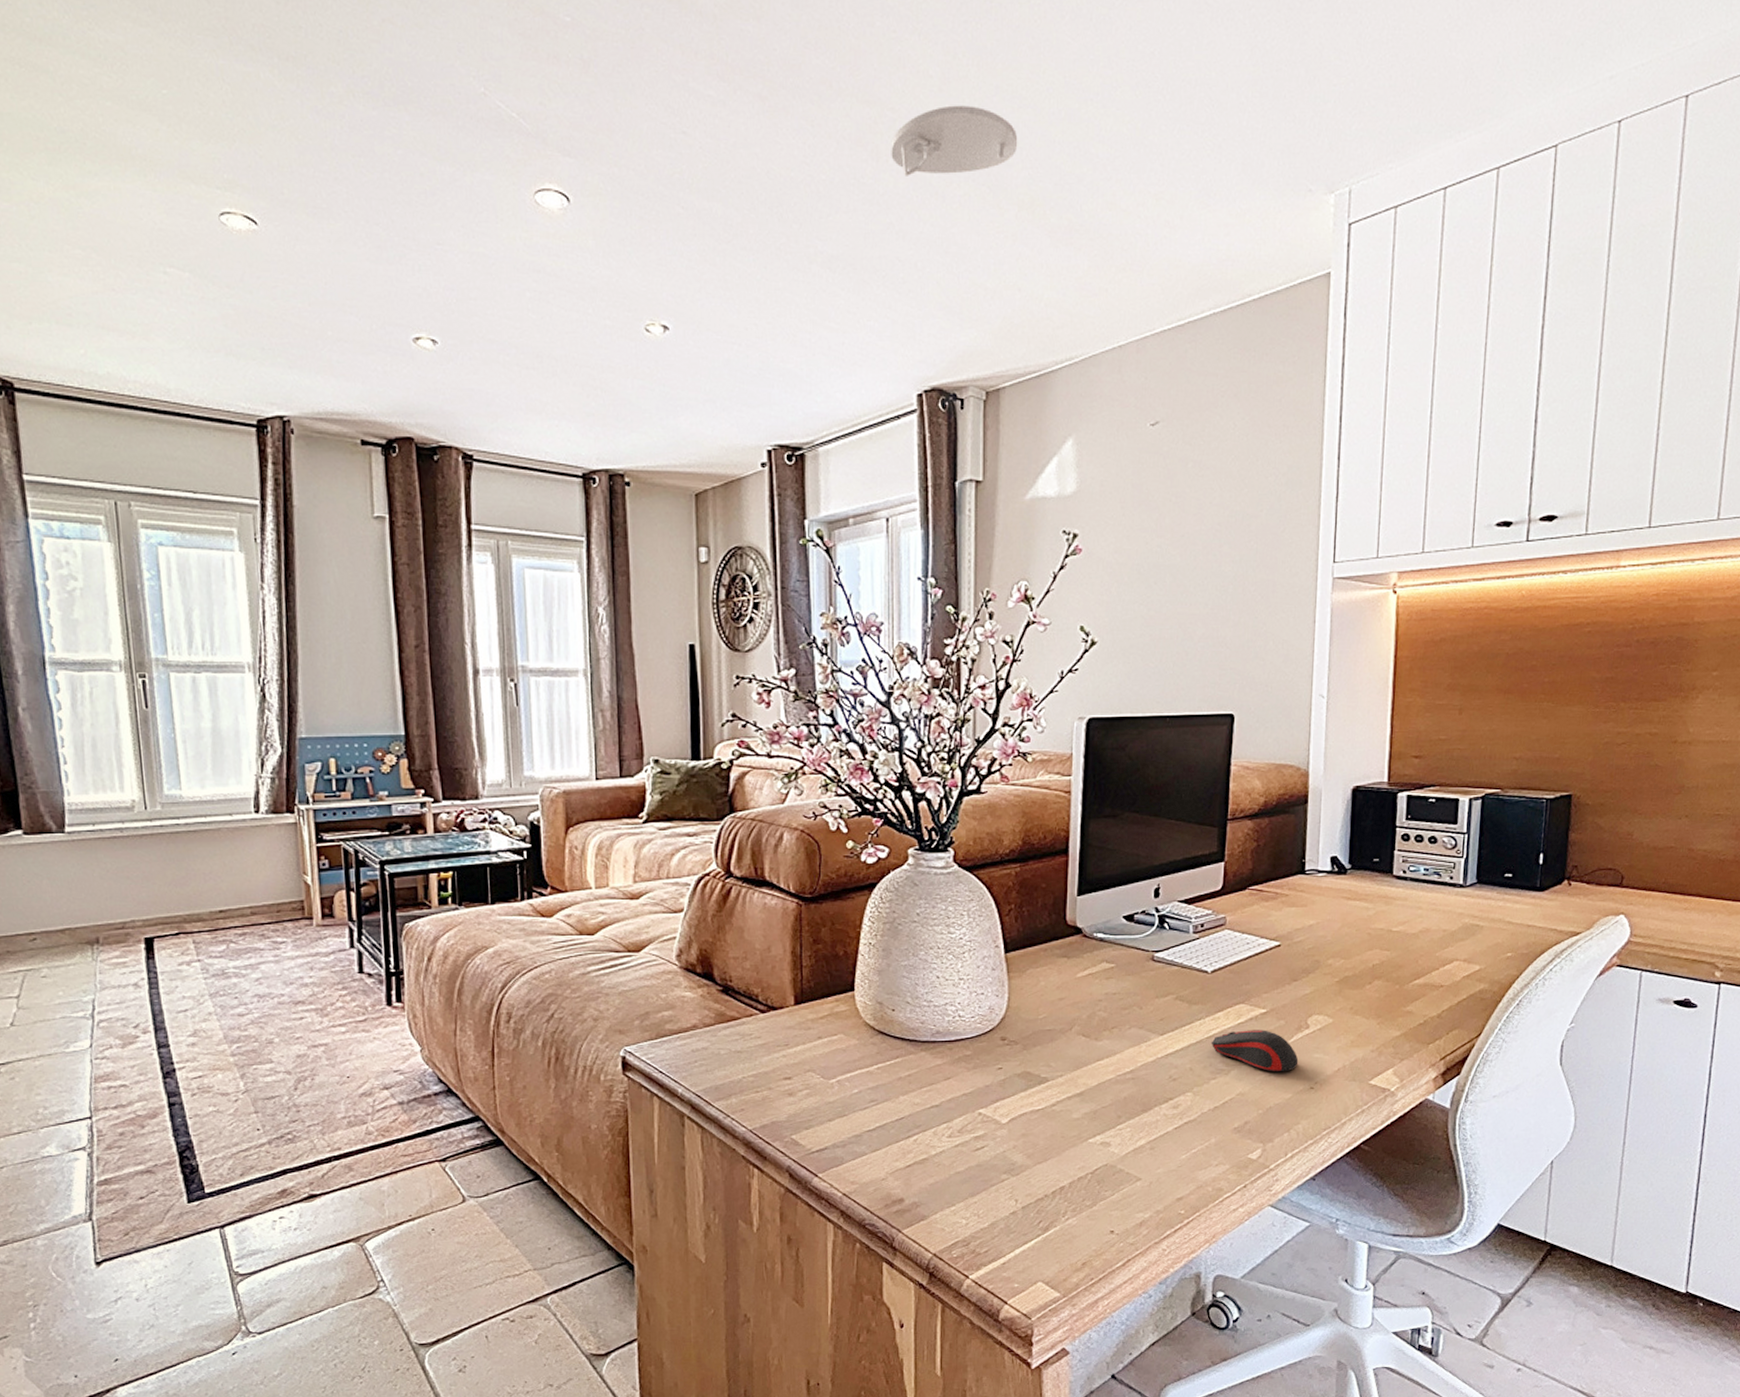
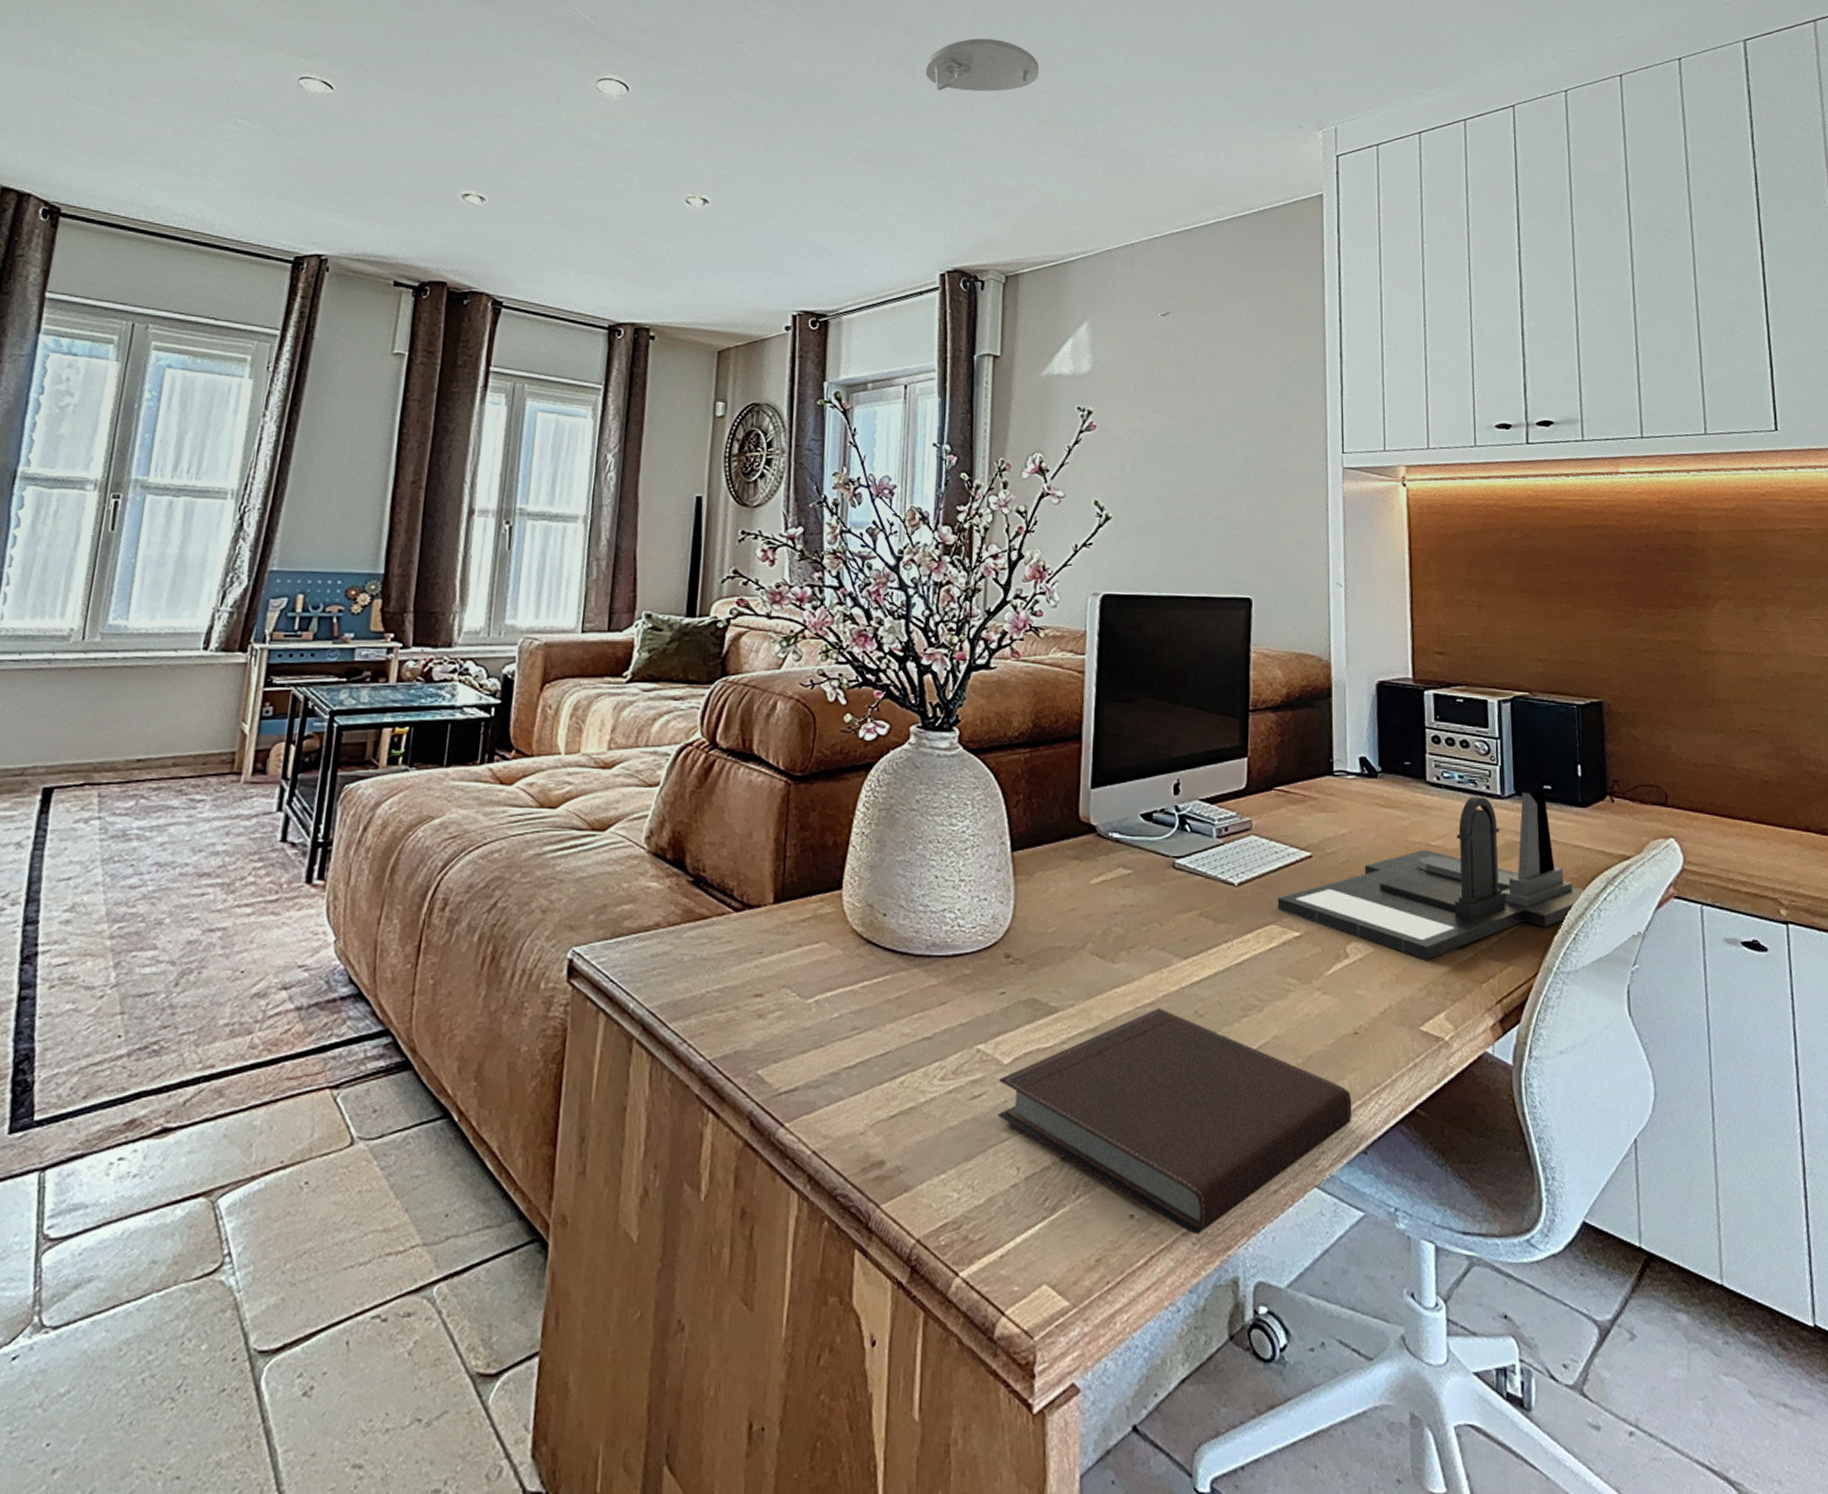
notebook: none [997,1074,1305,1243] -> present [997,1007,1352,1235]
computer mouse: present [1211,1030,1299,1072] -> none [1240,957,1339,1011]
desk organizer: none [1246,877,1532,1027] -> present [1277,789,1584,960]

